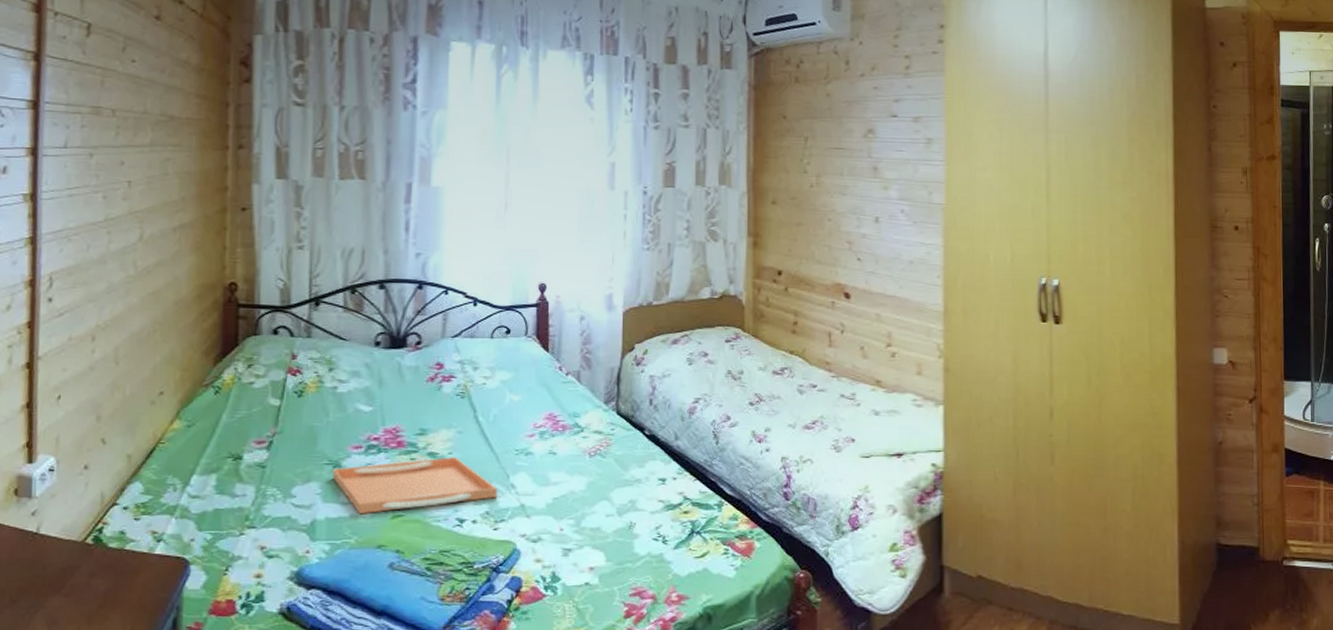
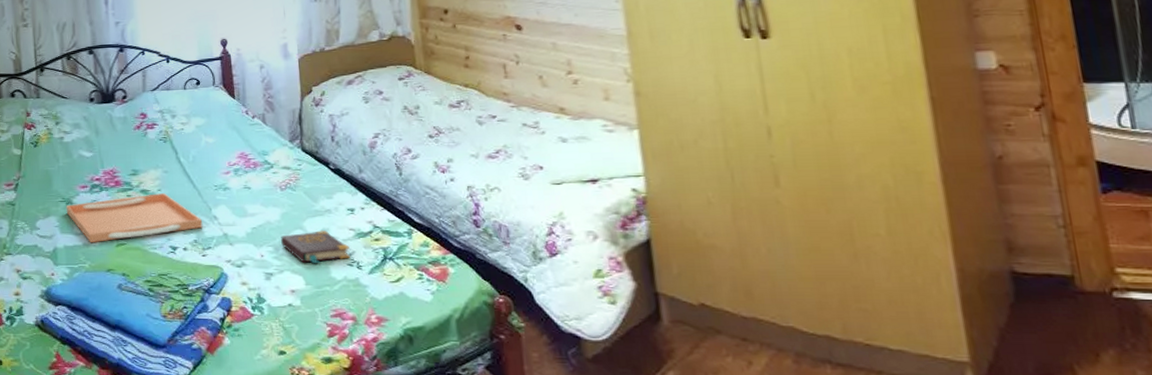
book: none [584,502,657,539] -> present [281,231,350,264]

